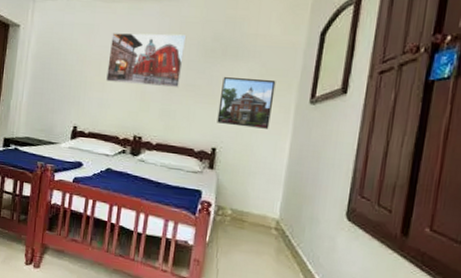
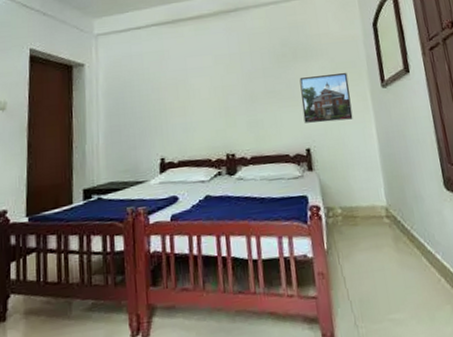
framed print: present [106,32,187,88] -> none [183,45,260,104]

